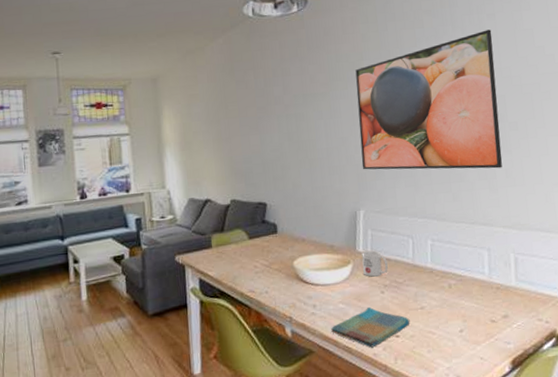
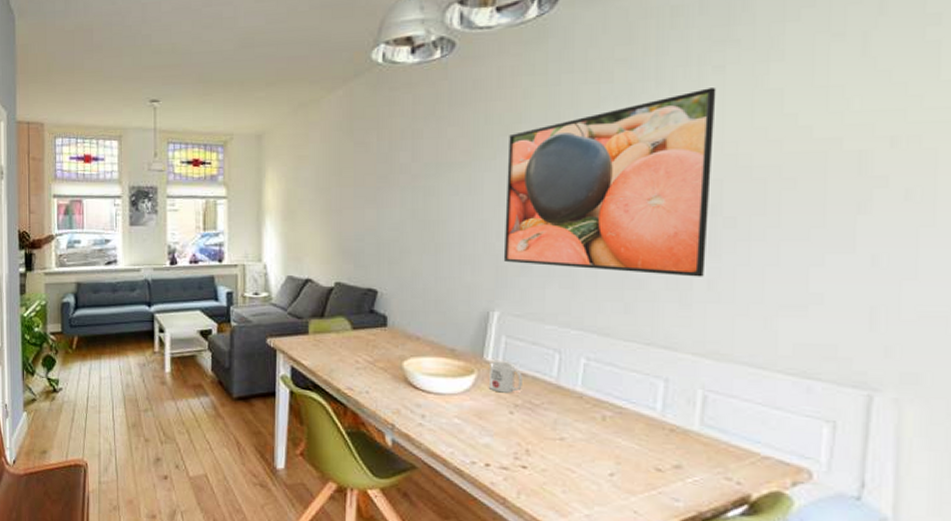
dish towel: present [331,307,410,348] -> none [441,428,543,475]

